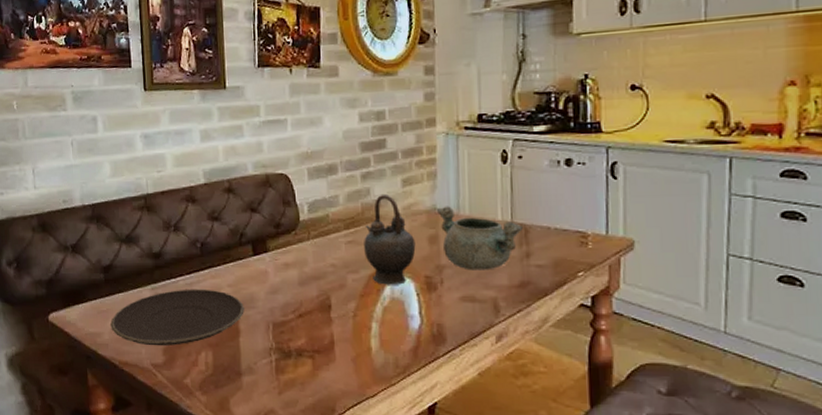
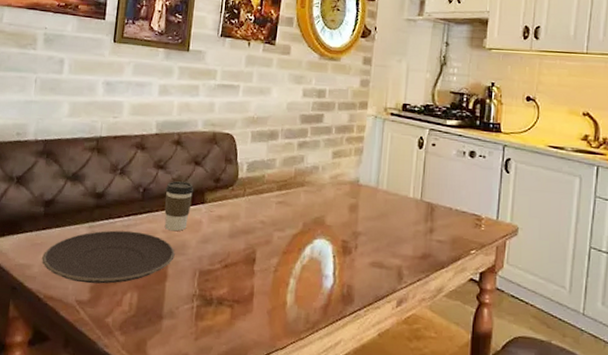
coffee cup: none [224,231,255,285] -> present [164,181,194,232]
teapot: present [364,195,416,285] -> none [292,163,338,246]
decorative bowl: present [436,206,524,271] -> none [358,179,431,241]

